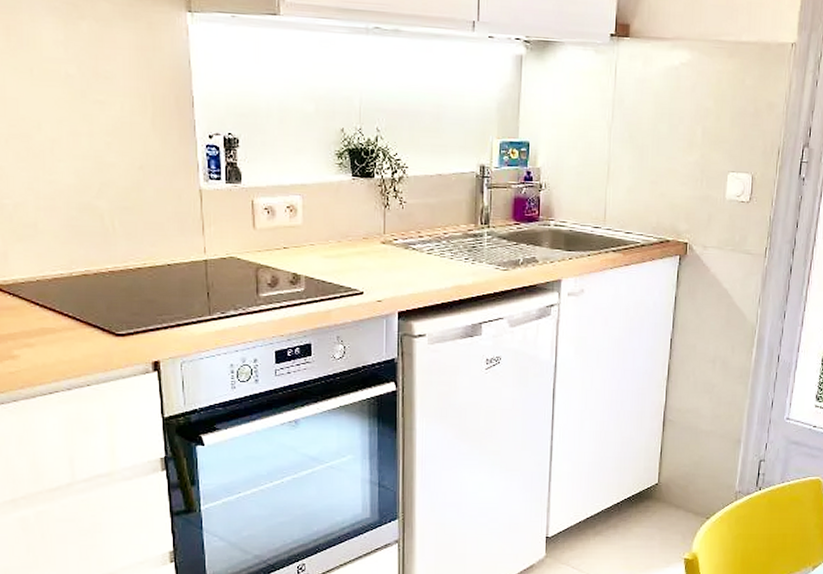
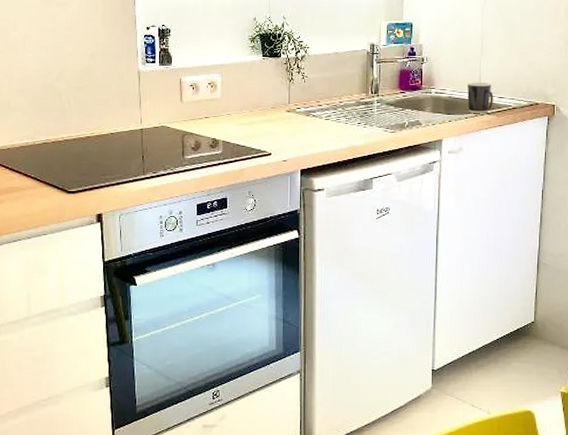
mug: none [590,214,620,252] -> present [467,83,493,114]

